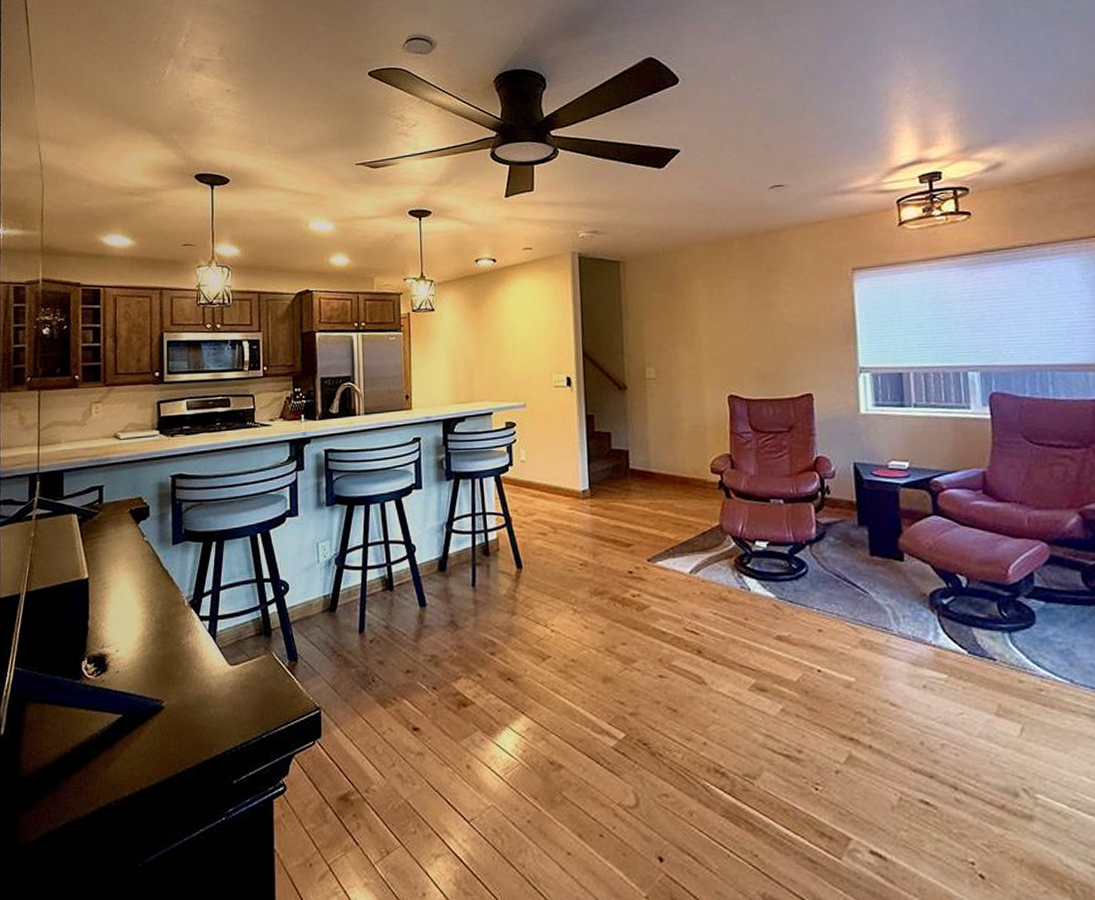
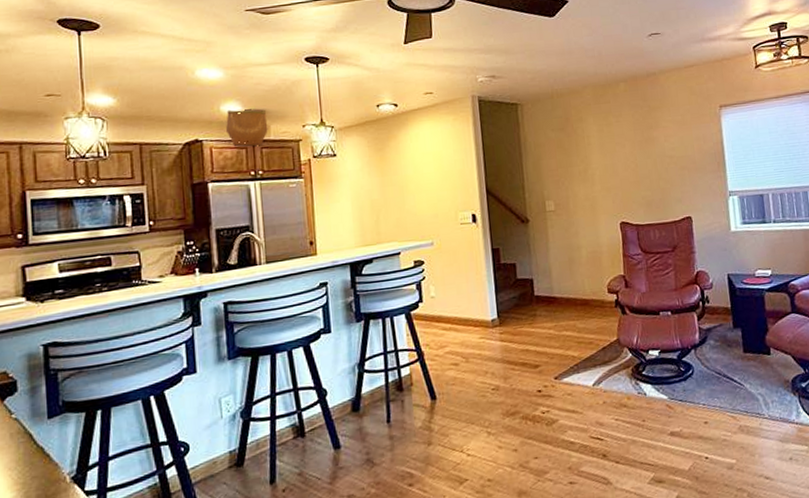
basket: none [334,261,372,299] -> present [226,109,268,147]

